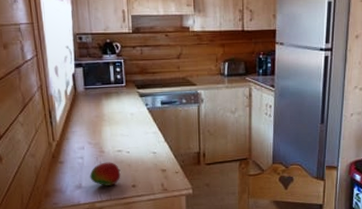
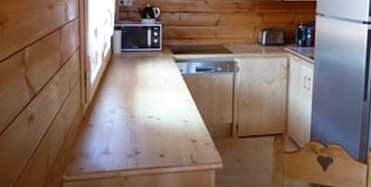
fruit: present [90,162,121,186] -> none [118,128,150,154]

